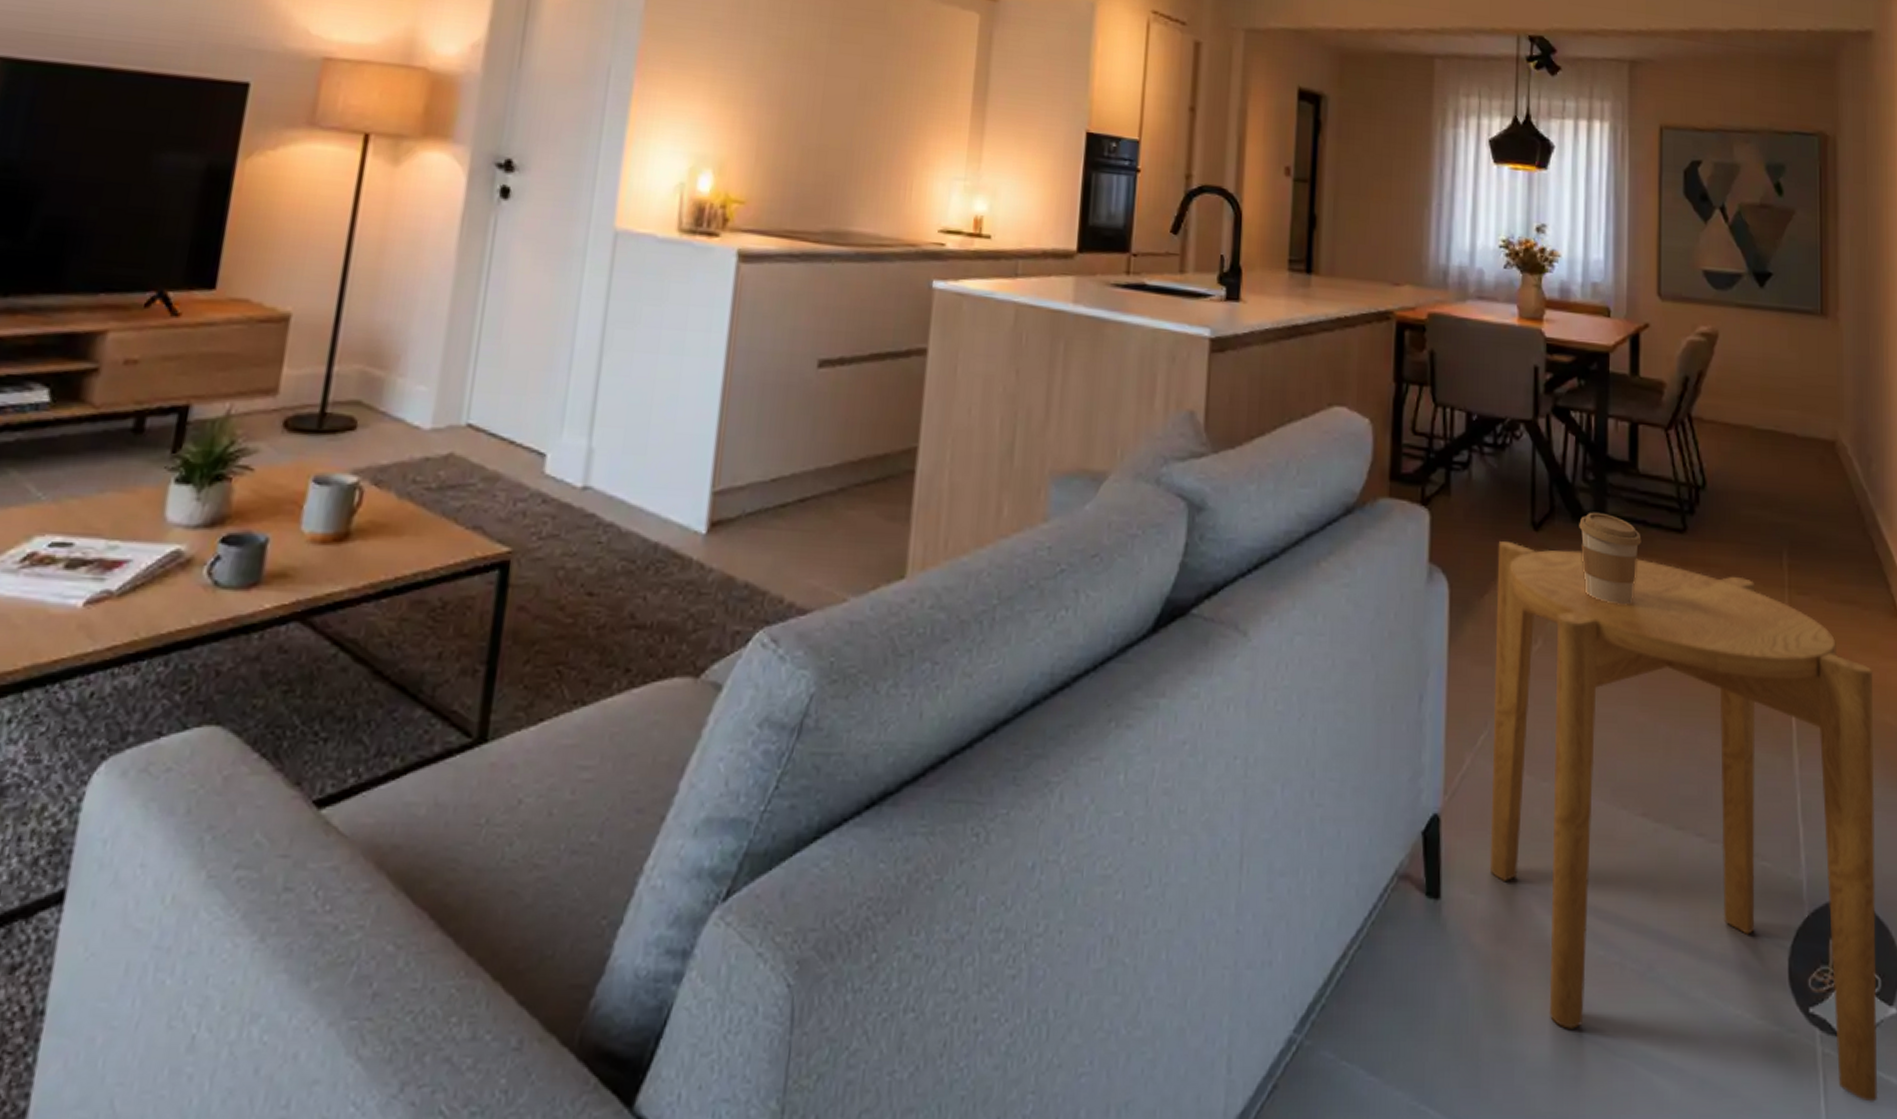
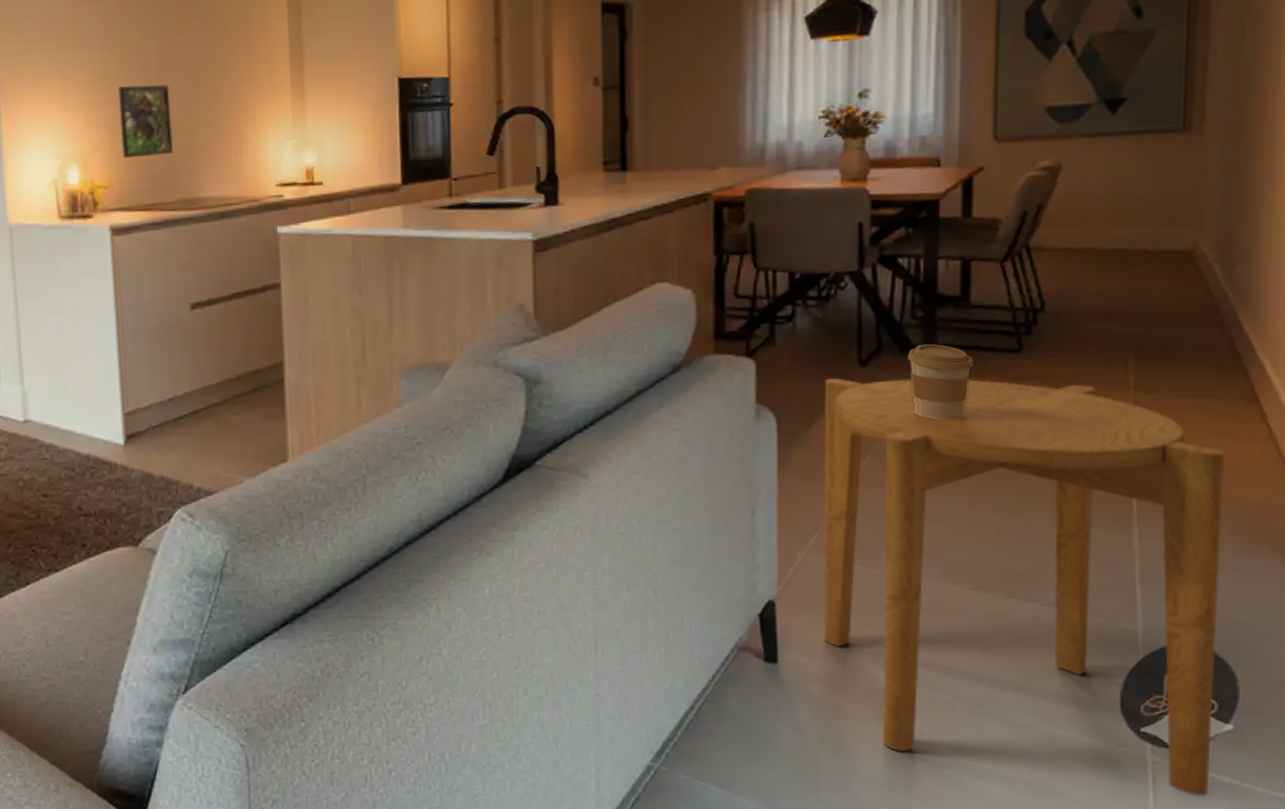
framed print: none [768,87,835,175] -> present [119,84,174,159]

